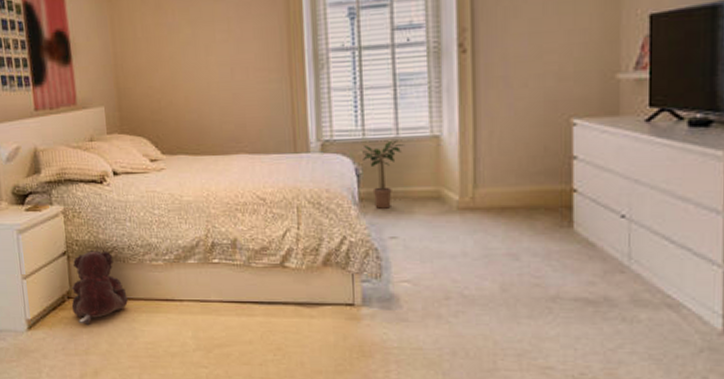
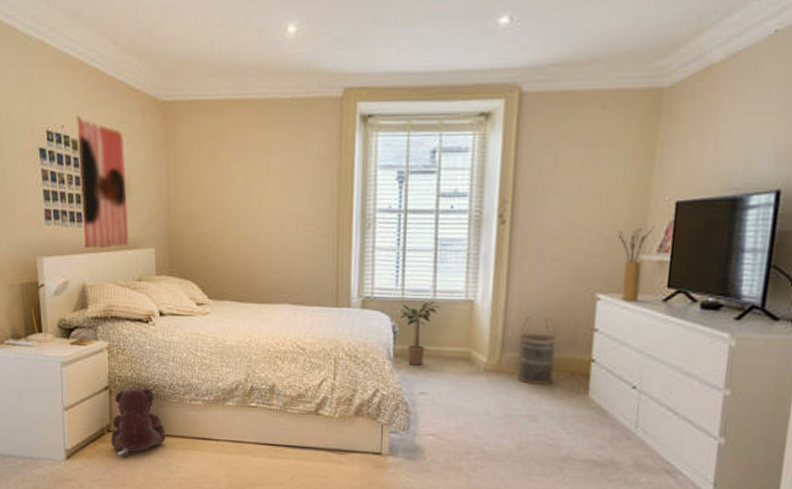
basket: none [493,146,533,220] -> present [518,315,557,385]
vase: none [589,42,628,125] -> present [617,226,654,302]

